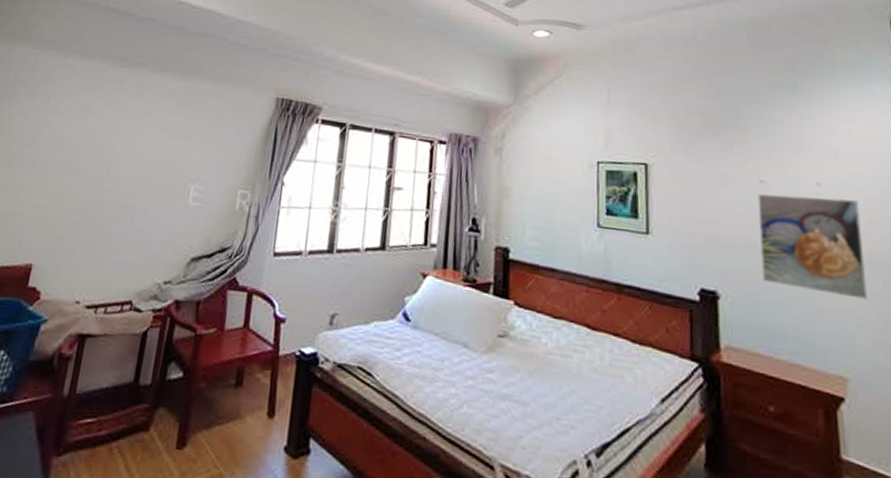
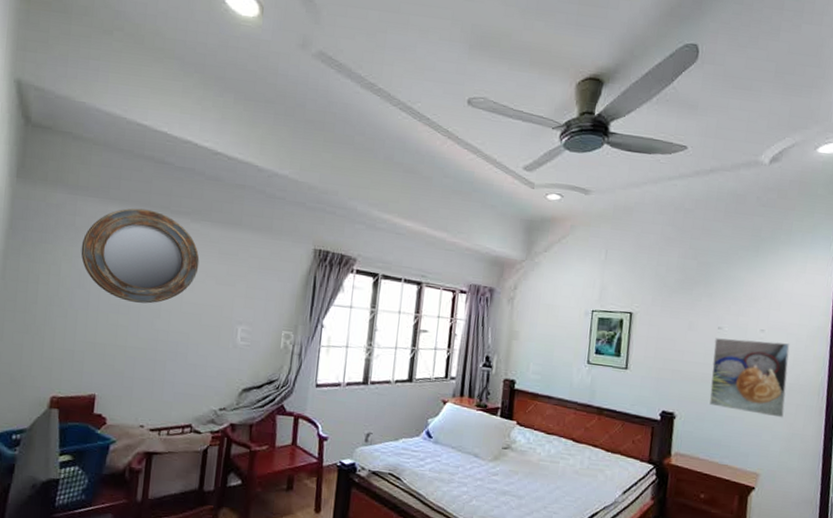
home mirror: none [36,60,155,161] -> present [81,208,200,304]

